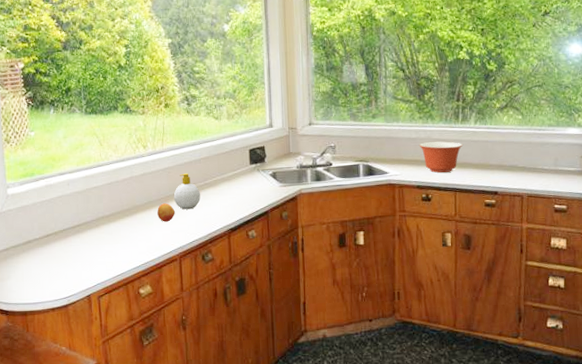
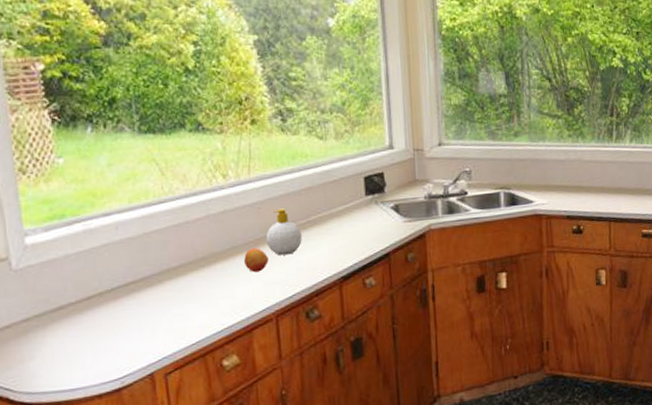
mixing bowl: present [419,141,463,173] -> none [568,163,617,200]

